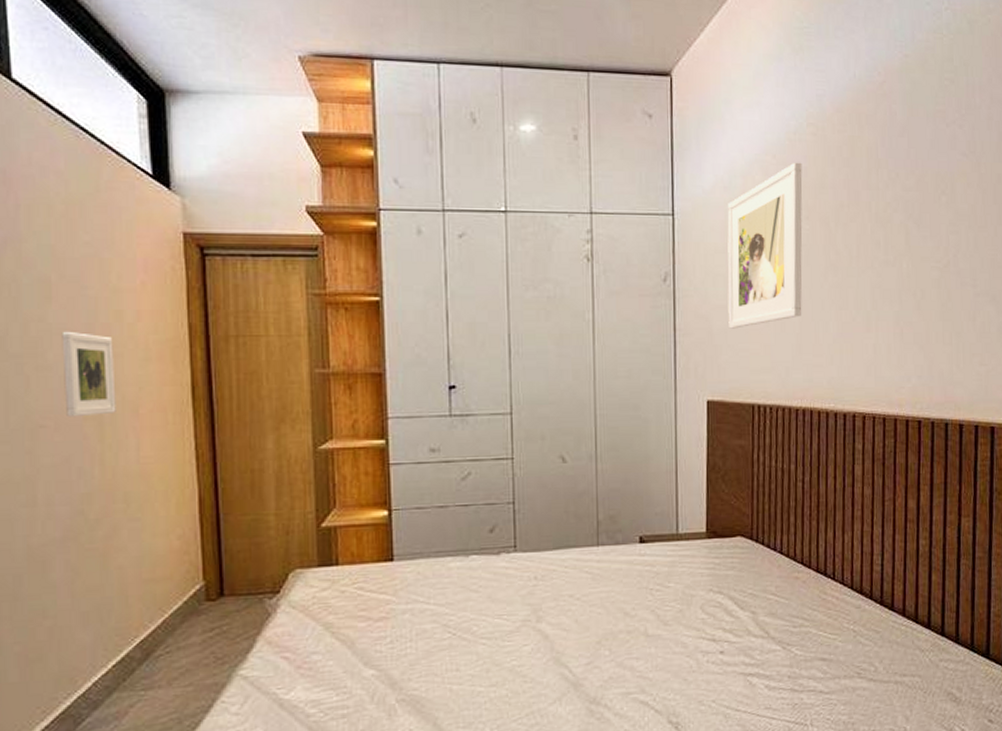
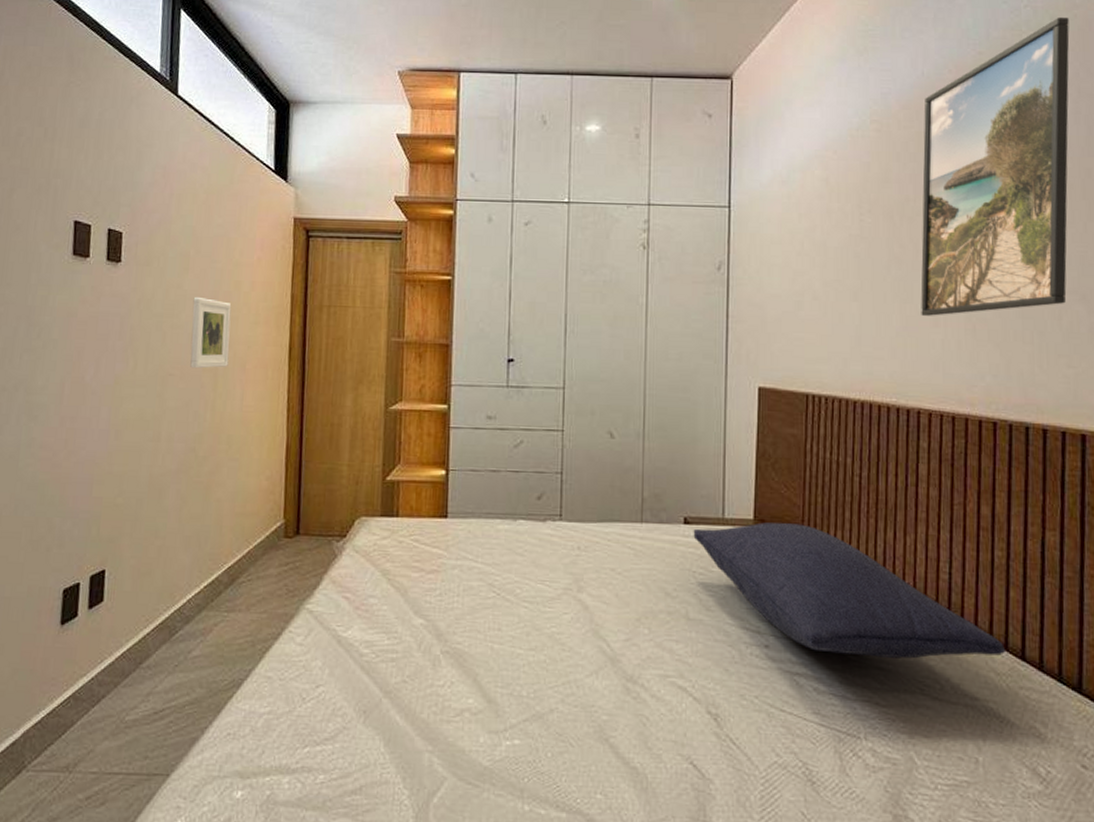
pillow: none [649,532,929,651] -> present [693,522,1006,659]
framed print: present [727,162,803,329] -> none [783,157,865,318]
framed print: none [855,21,984,321] -> present [921,16,1070,316]

